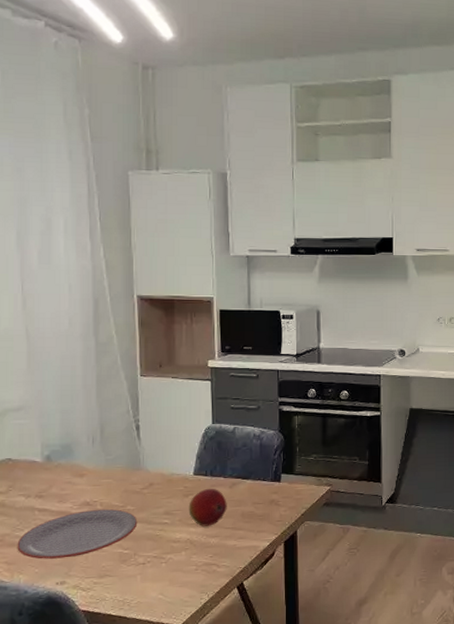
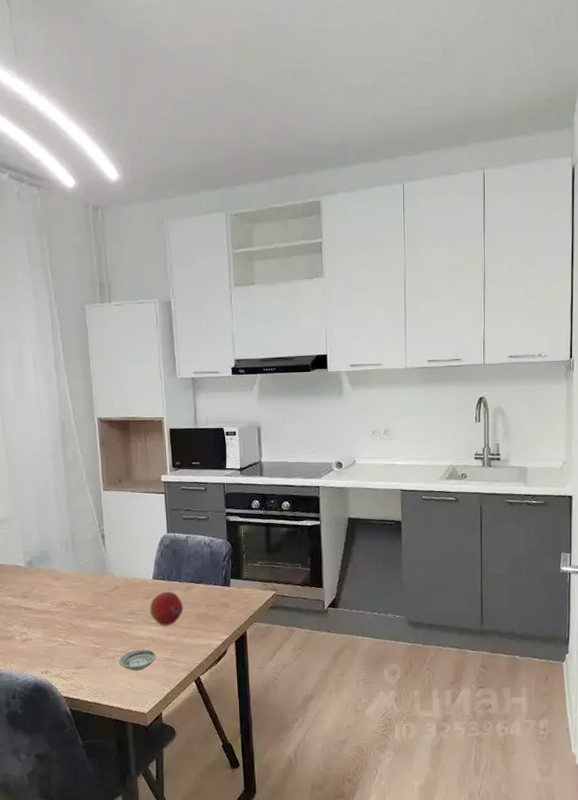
plate: present [17,508,138,559] -> none [8,608,107,651]
saucer: none [150,553,194,578] -> present [119,649,157,671]

